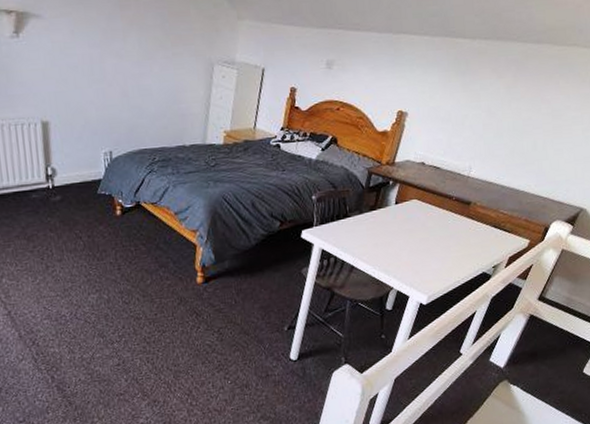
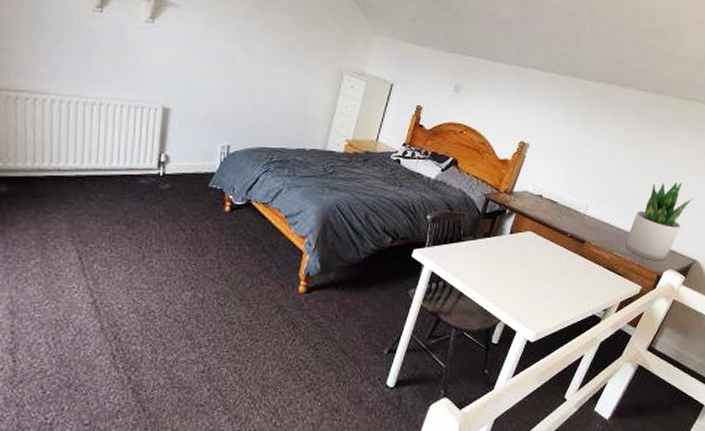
planter: none [511,132,579,214] -> present [626,182,694,261]

